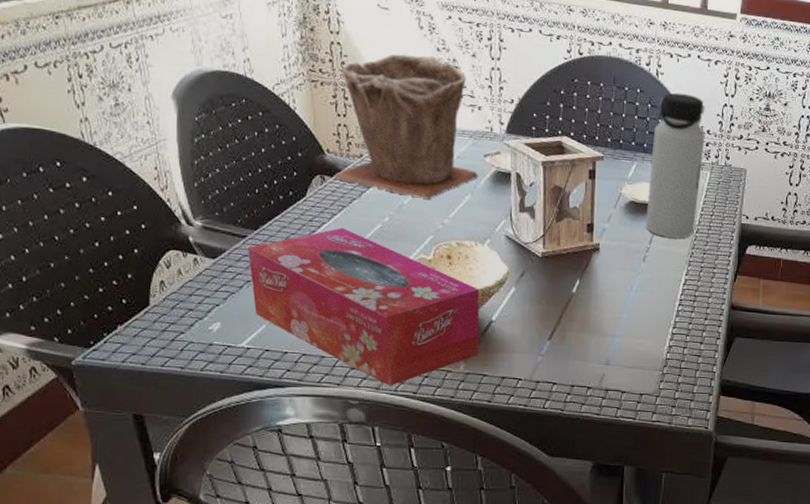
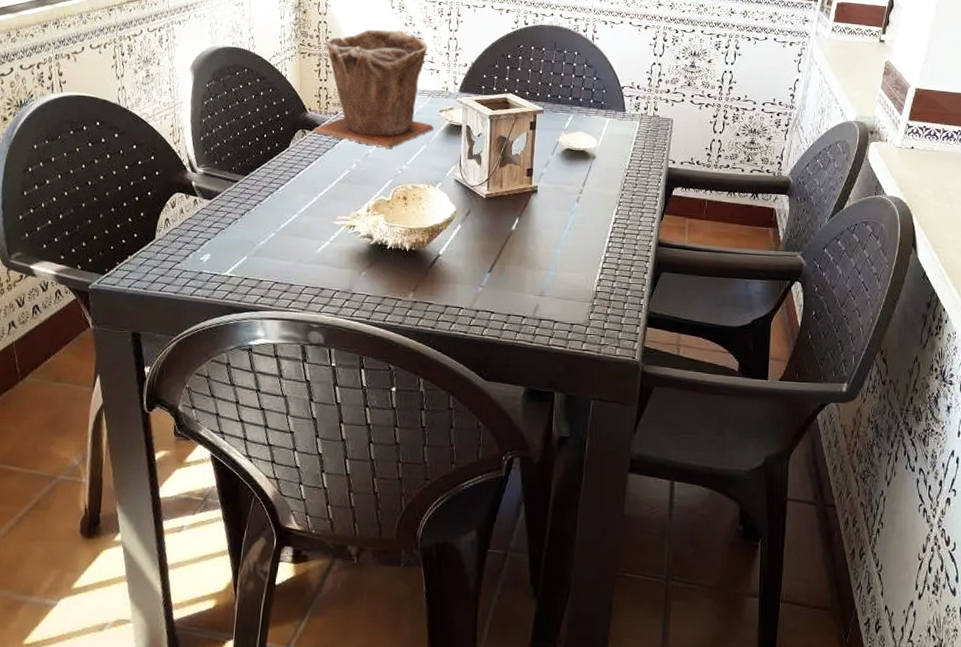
tissue box: present [247,227,480,386] -> none [237,173,429,312]
water bottle: present [646,92,705,239] -> none [580,54,636,182]

